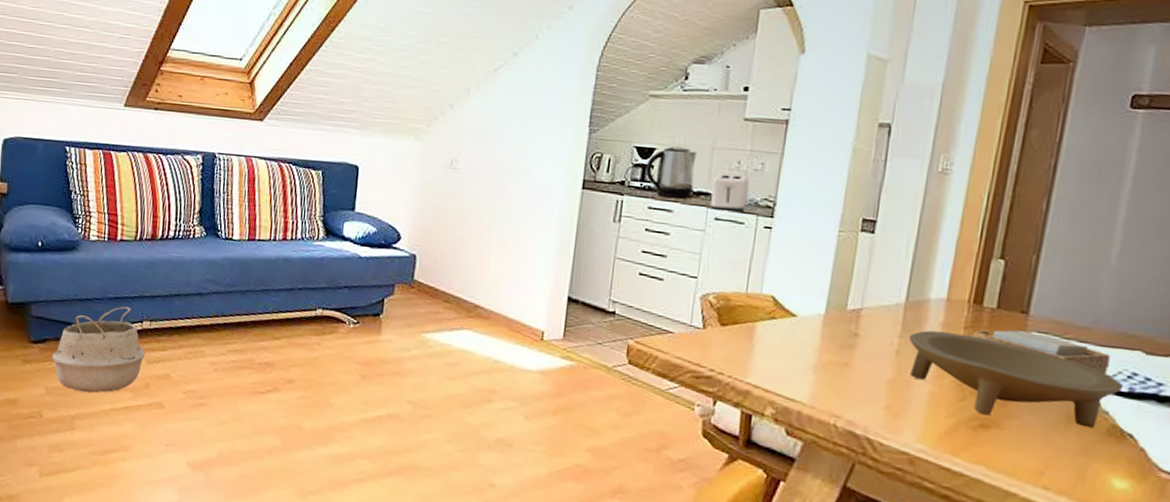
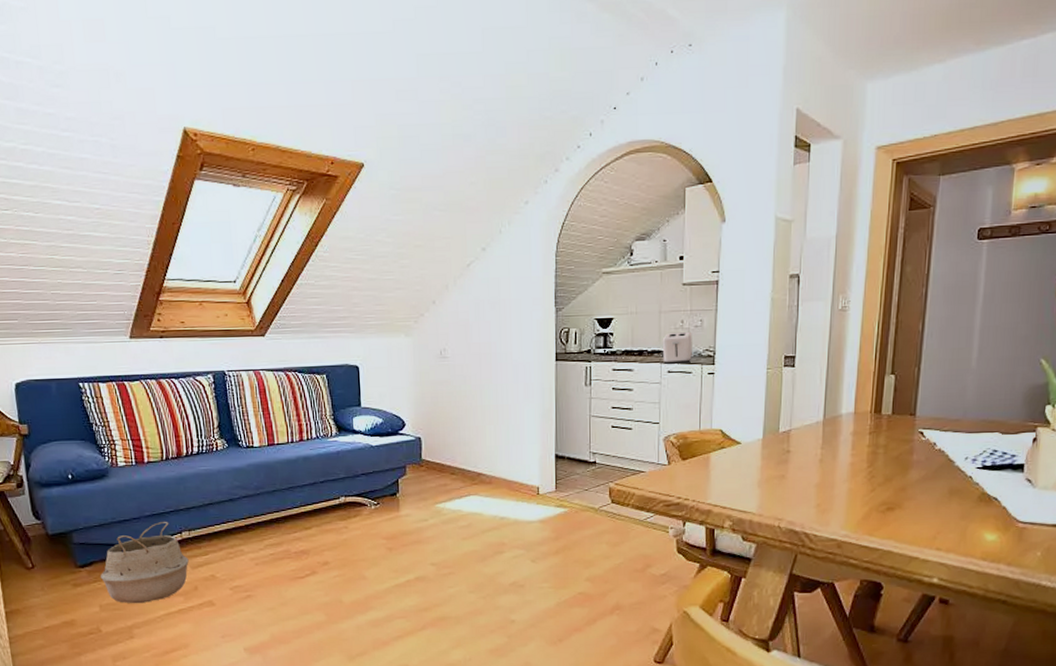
kettle: present [645,146,697,199] -> none [607,314,649,360]
bowl: present [908,330,1122,429] -> none [828,439,987,500]
napkin holder: present [972,329,1110,375] -> none [875,429,977,455]

